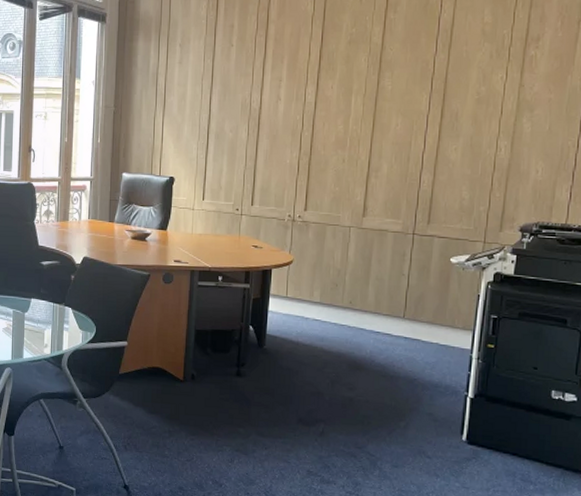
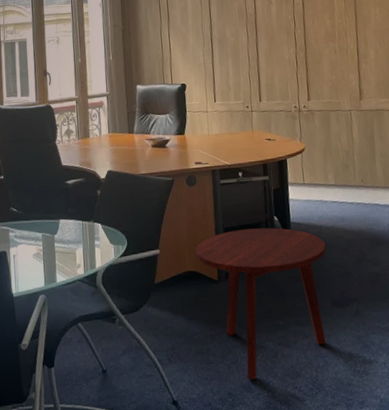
side table: none [164,334,300,479] -> present [195,227,327,380]

